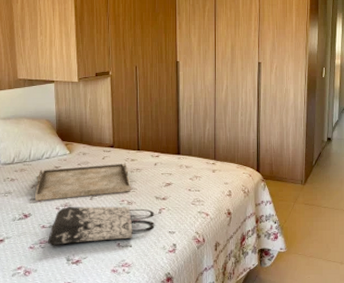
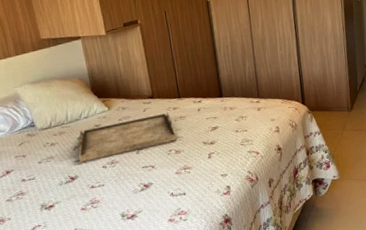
tote bag: present [48,206,155,246] -> none [99,155,206,205]

